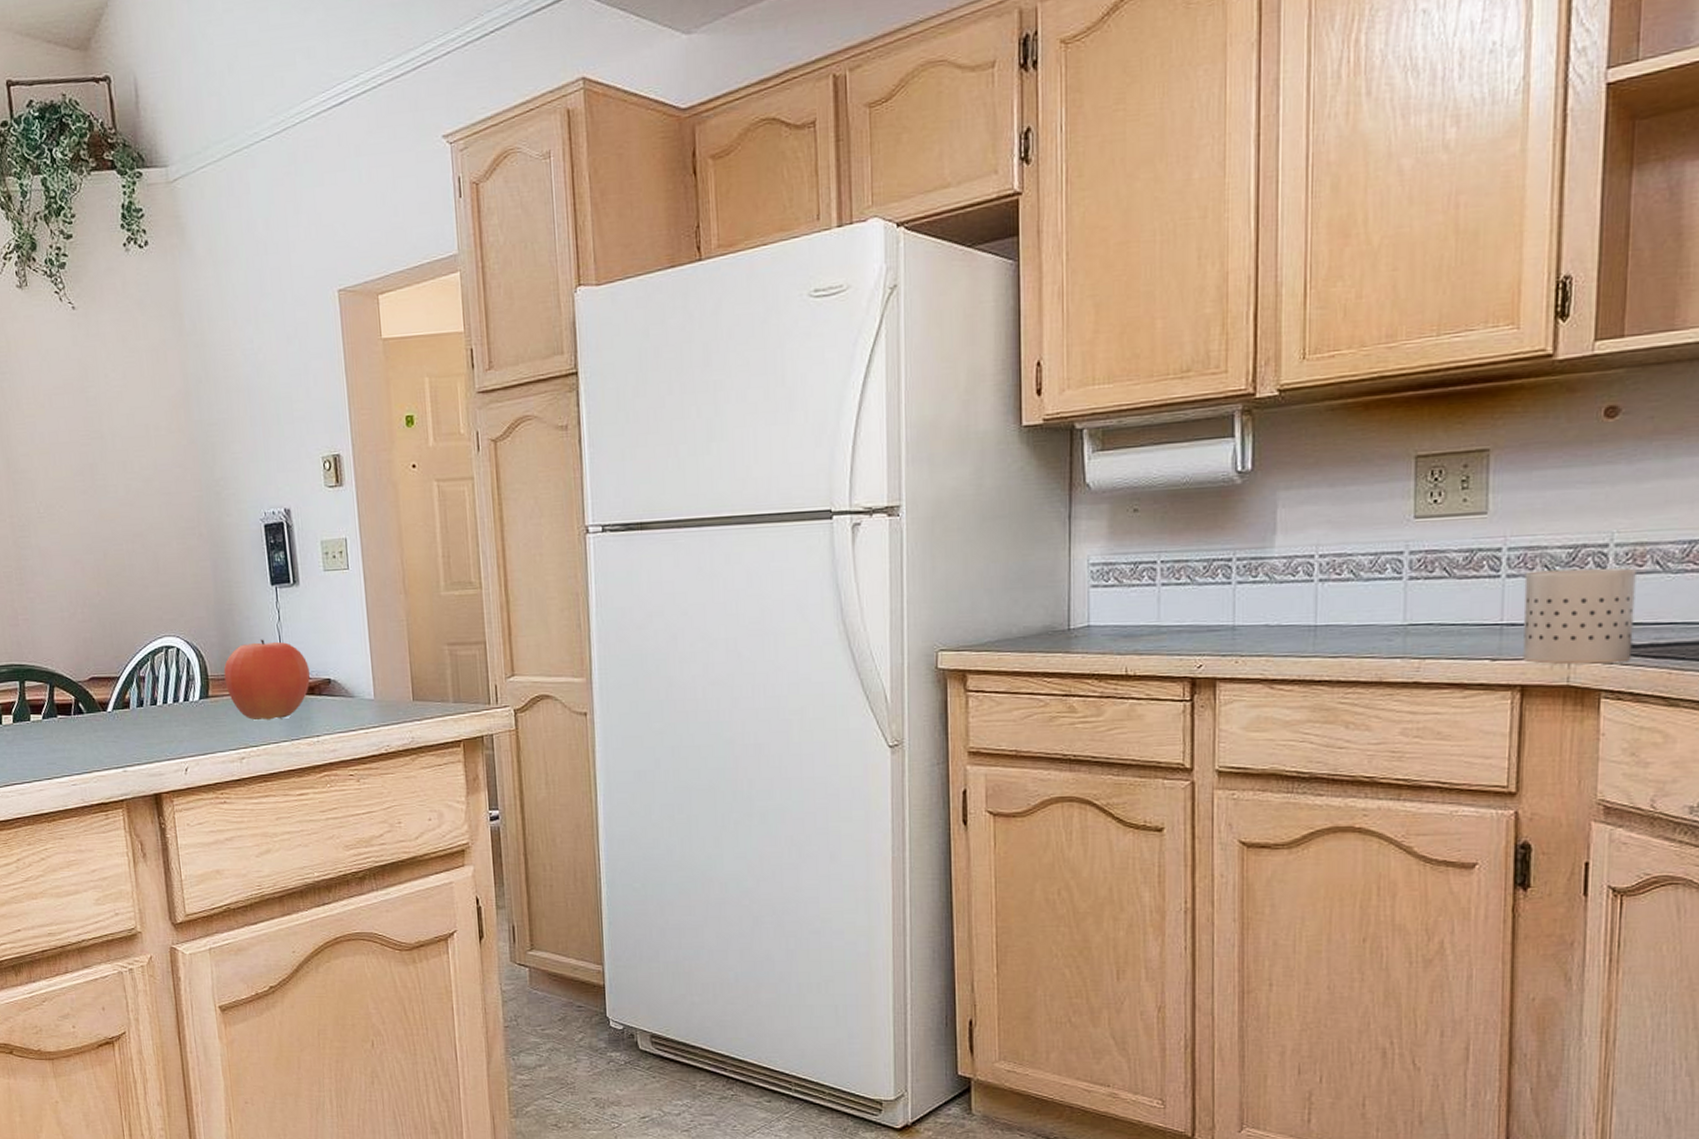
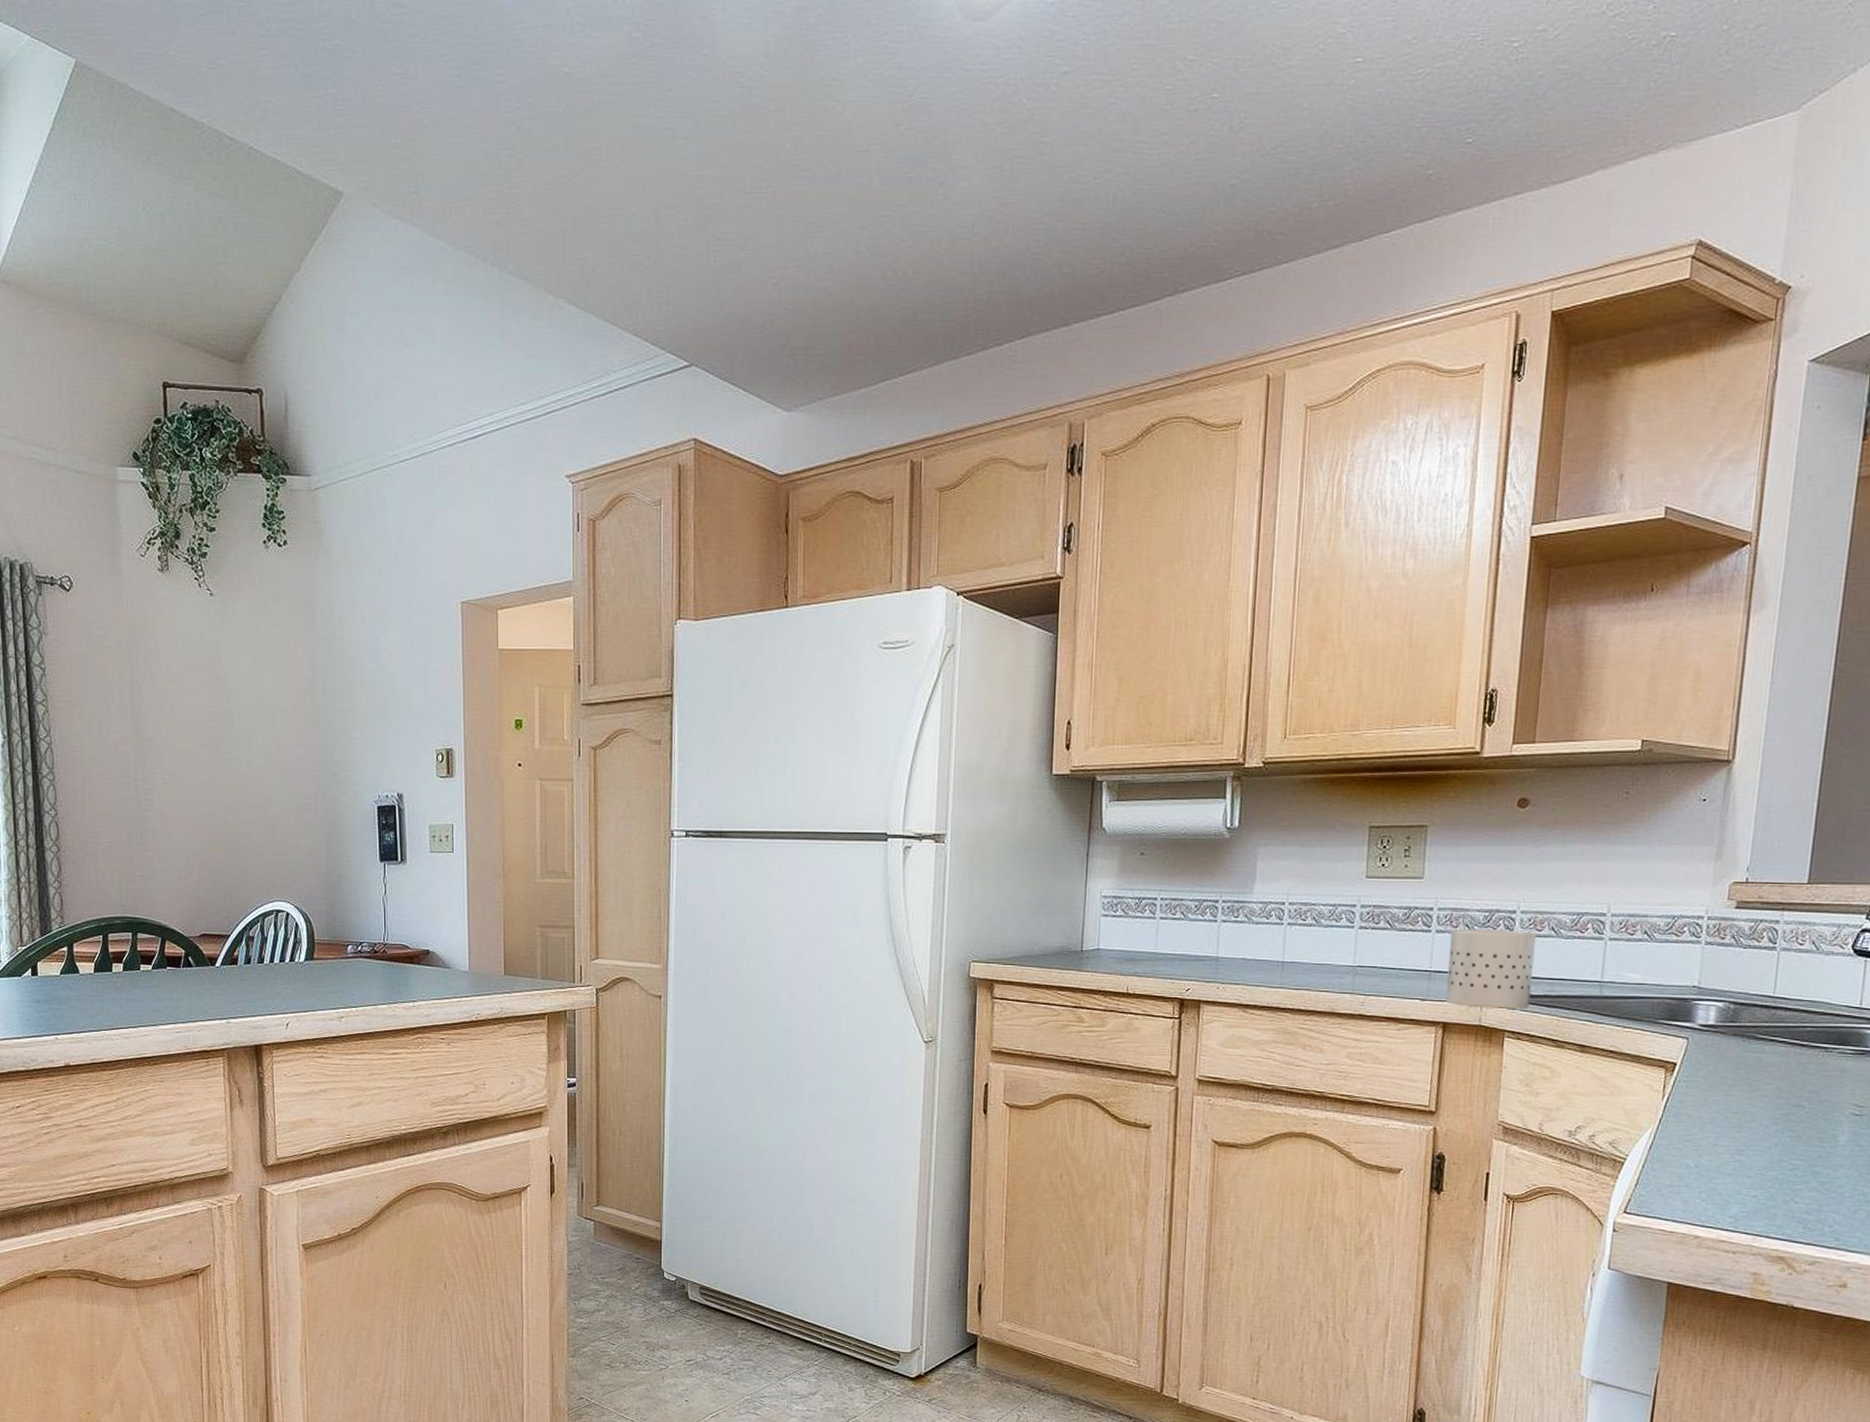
fruit: present [223,639,310,721] -> none [329,910,410,984]

